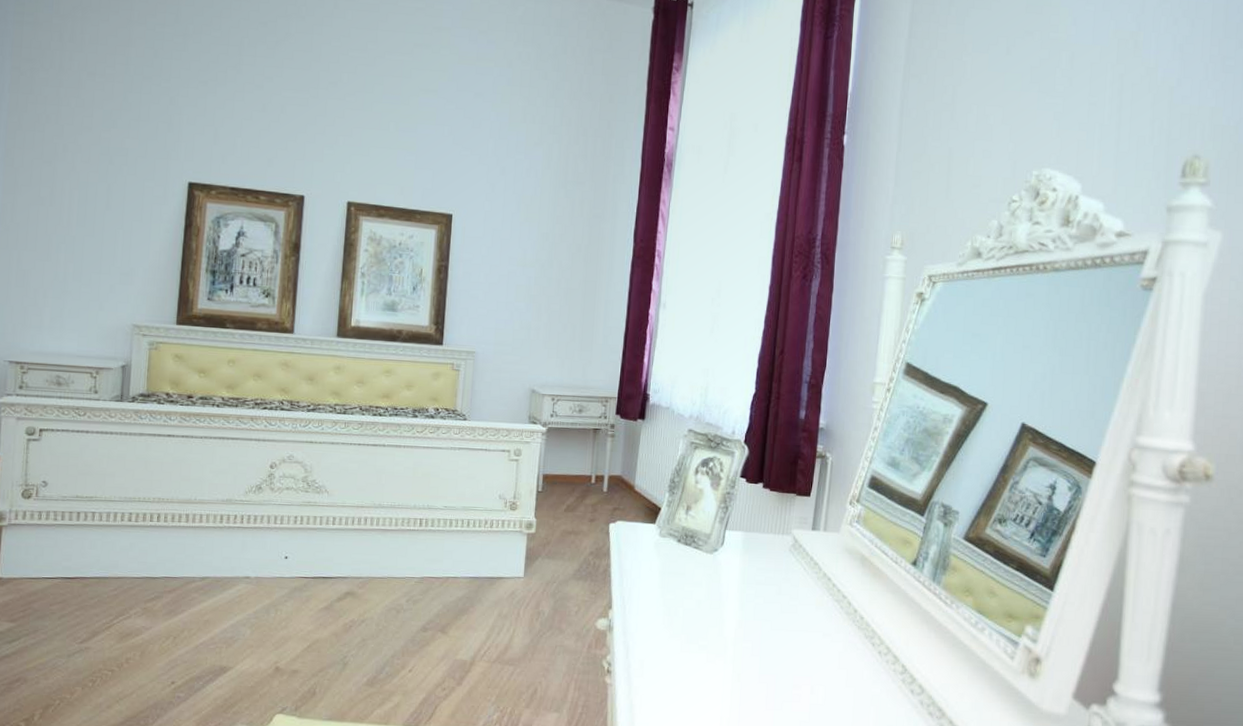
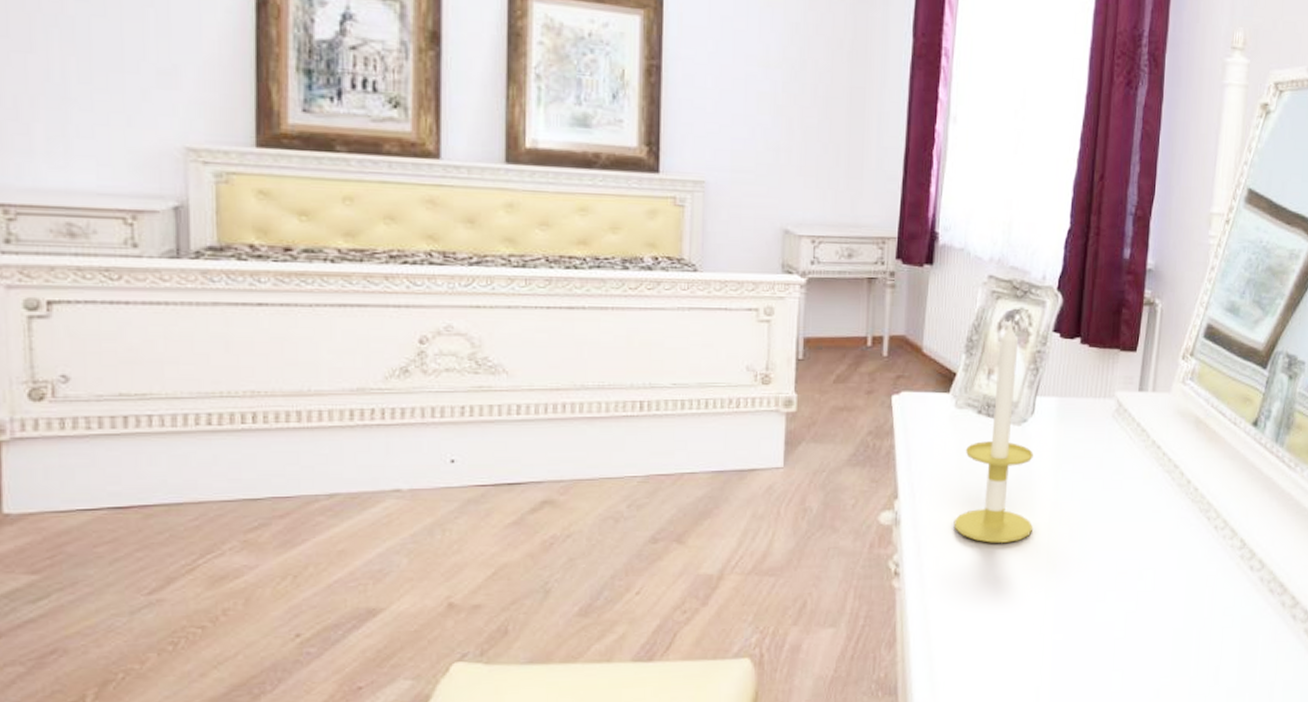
candle: none [656,465,723,653] -> present [953,319,1033,543]

